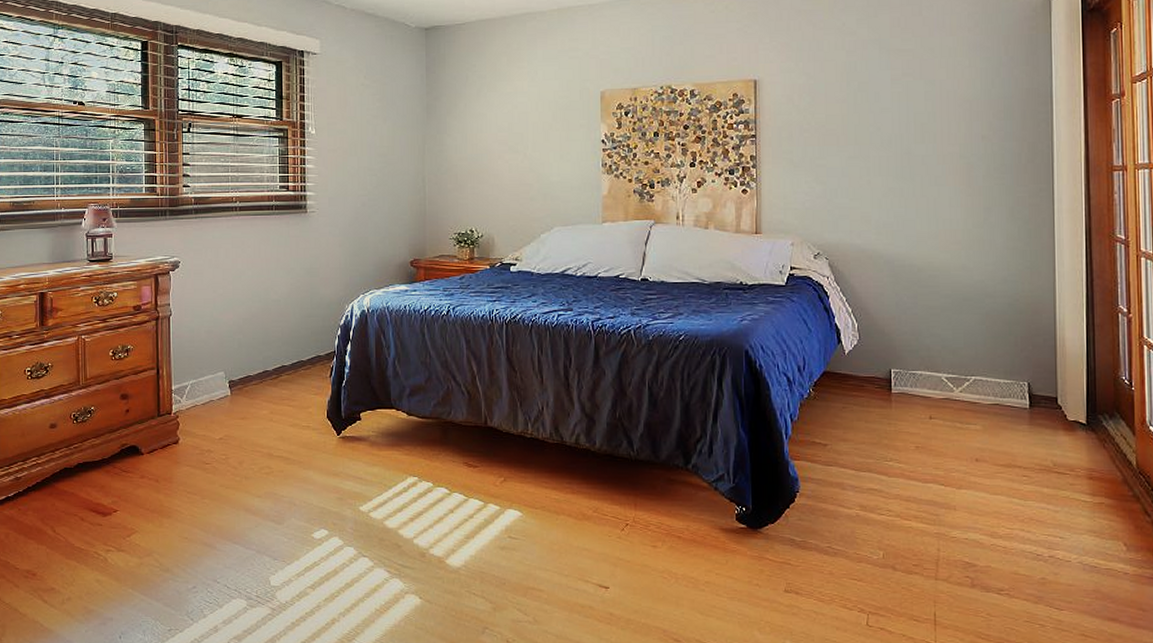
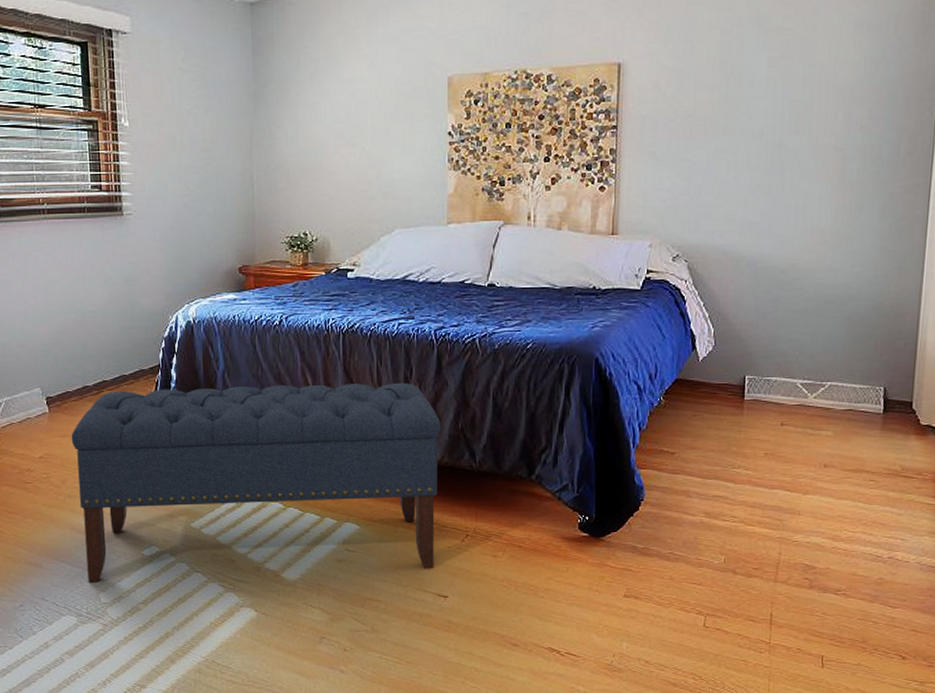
bench: none [250,372,600,565] -> present [71,383,441,583]

